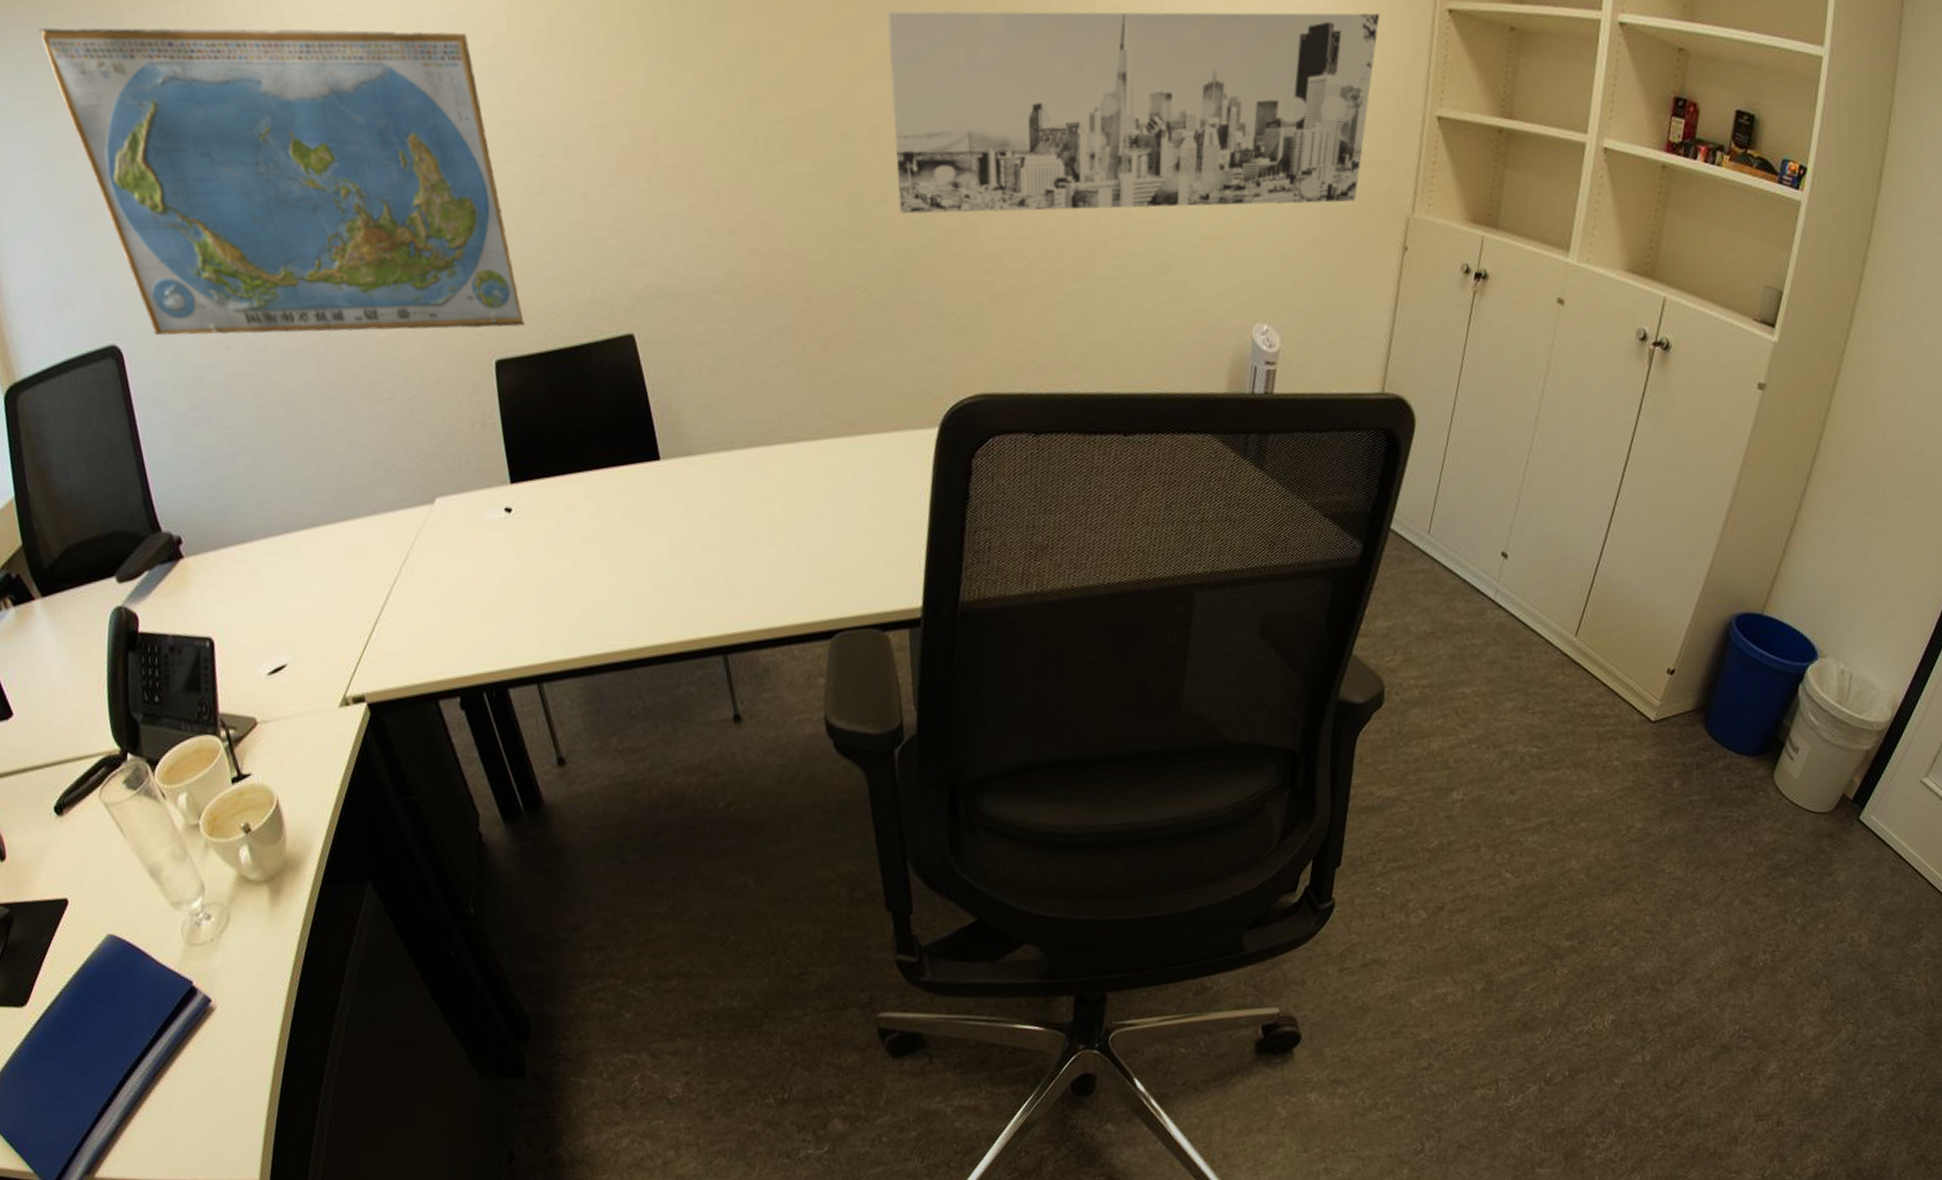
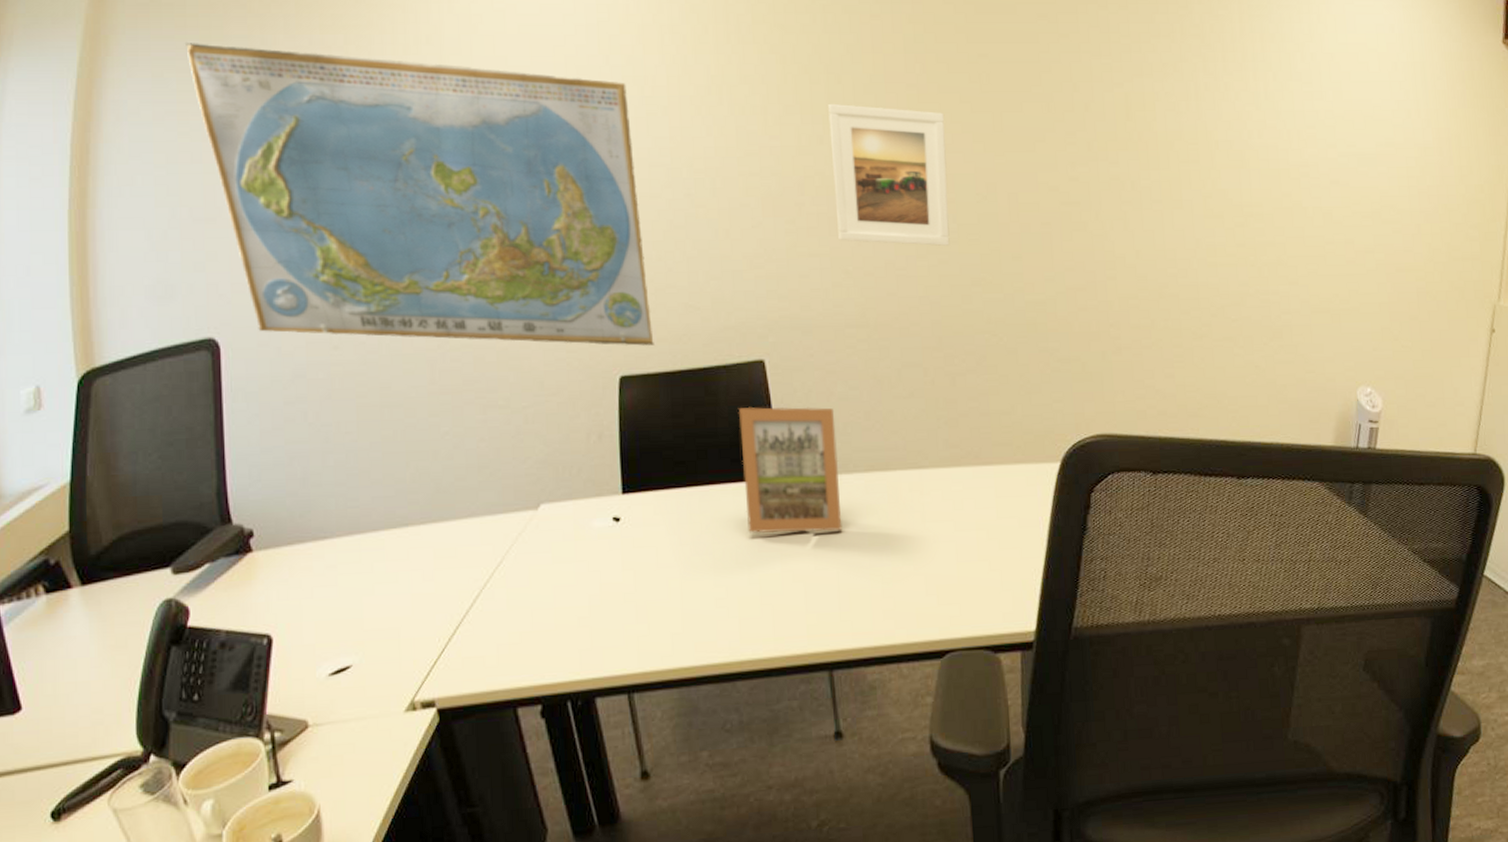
picture frame: none [614,382,725,518] -> present [739,406,843,533]
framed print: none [674,37,812,197] -> present [828,103,950,246]
wall art: present [887,11,1380,214] -> none [1030,99,1468,288]

